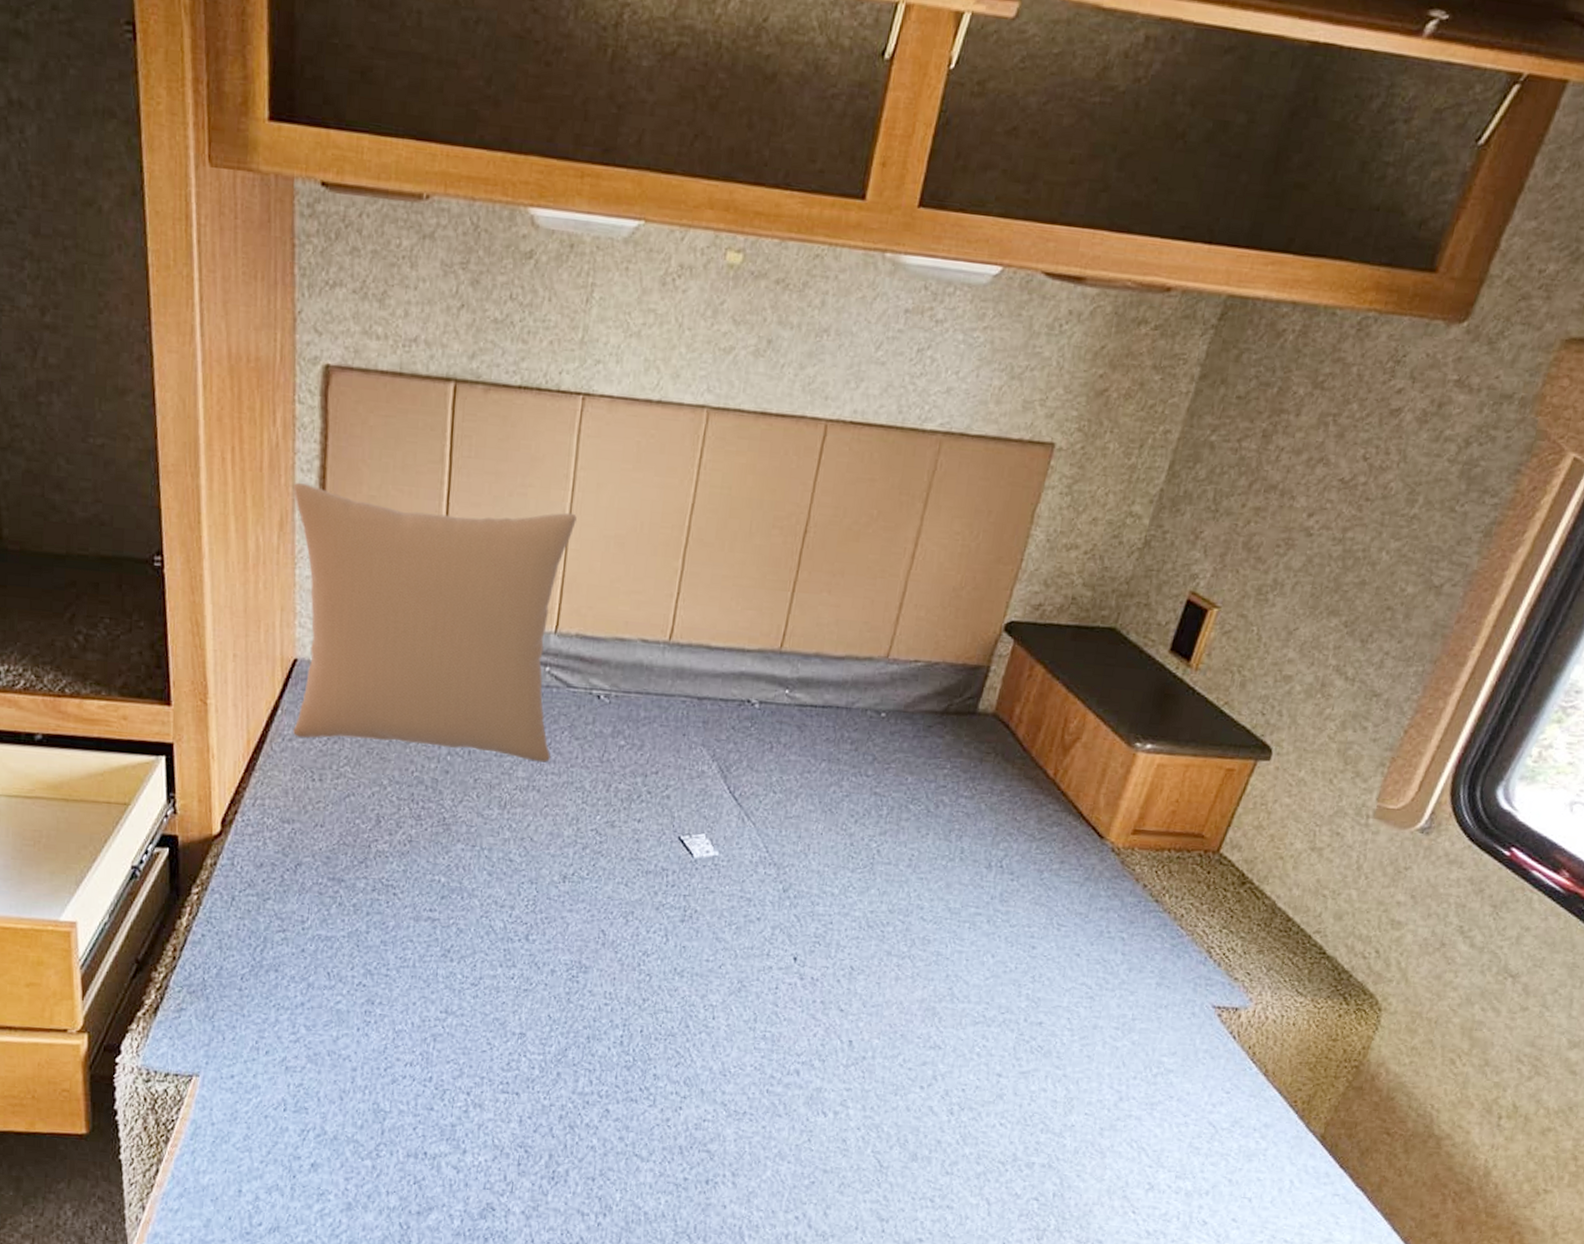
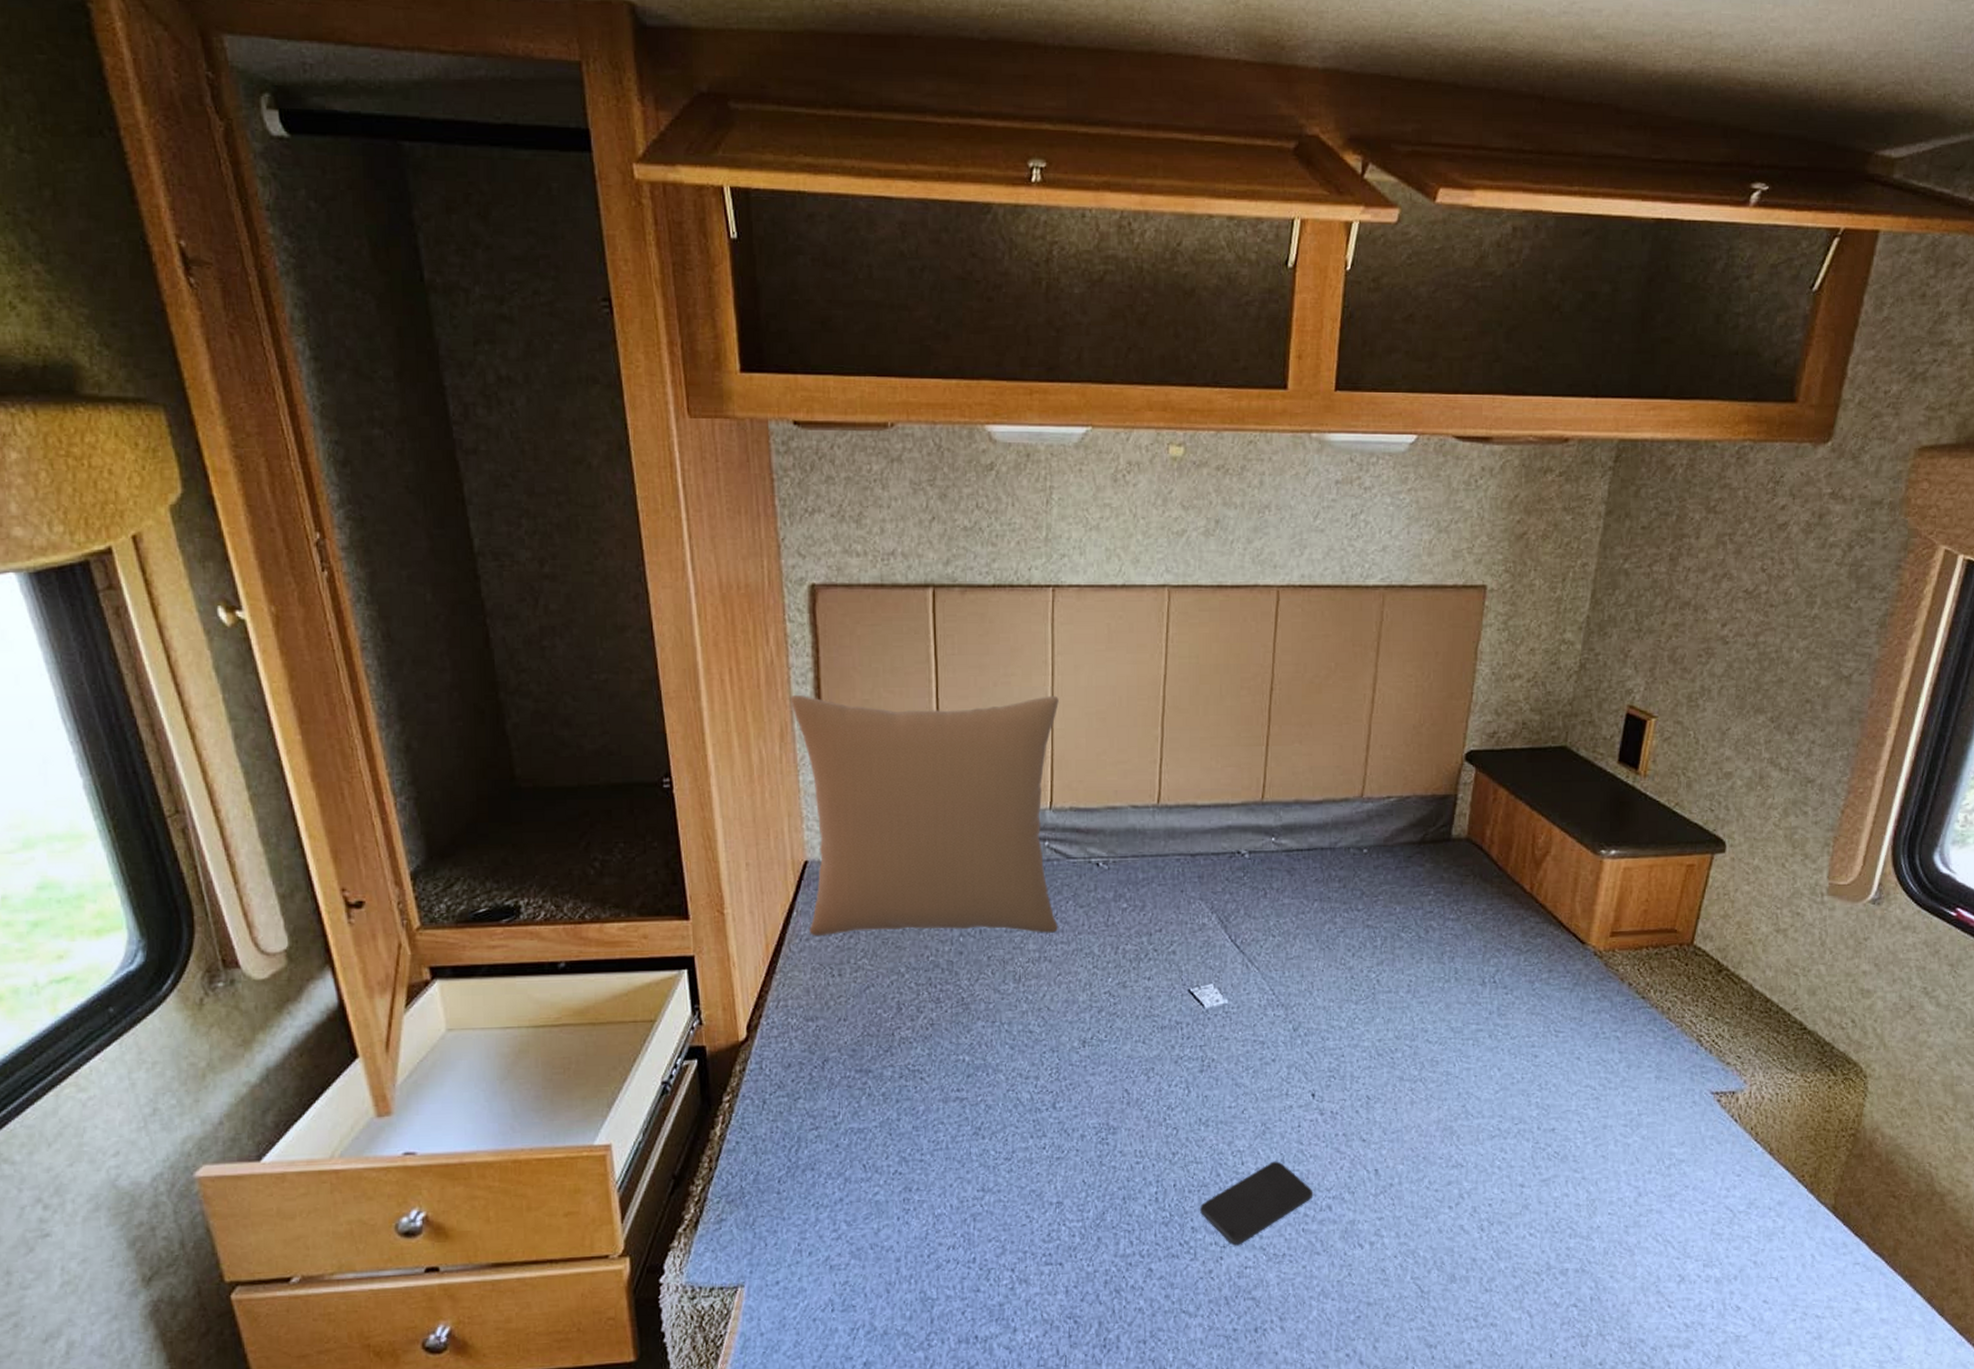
smartphone: none [664,1020,783,1098] -> present [1200,1161,1314,1246]

